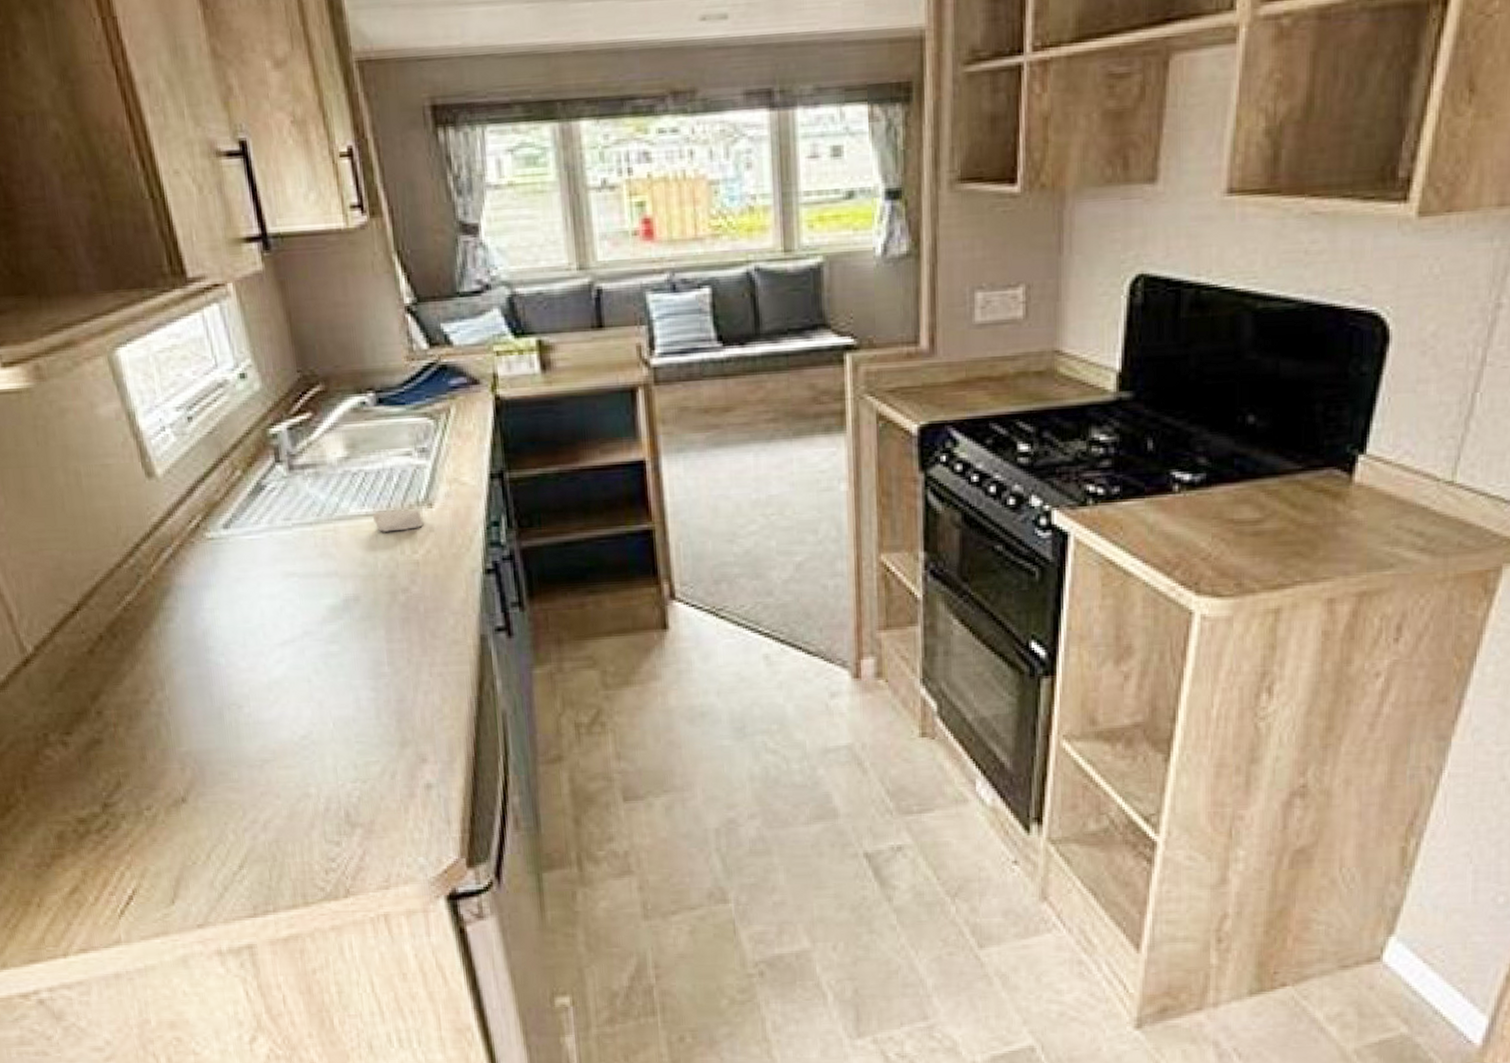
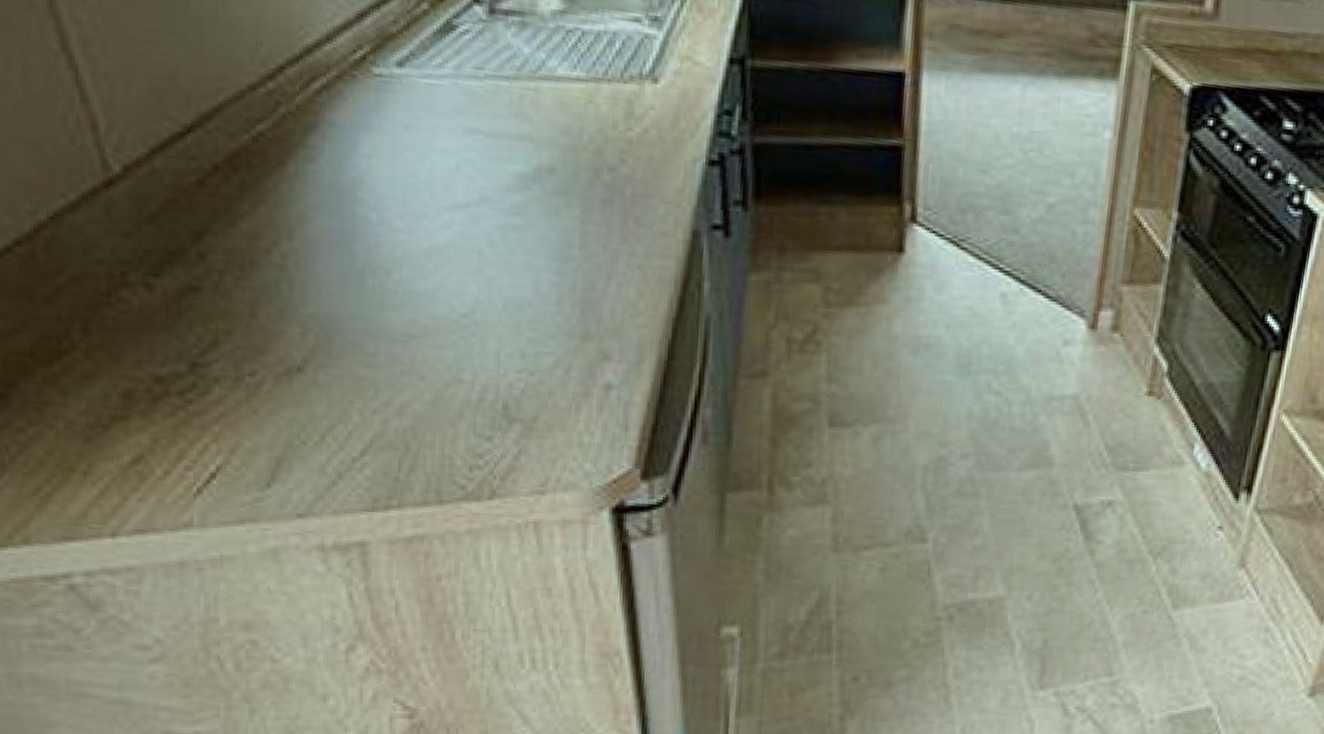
soap bar: present [372,509,424,532] -> none [584,77,645,105]

